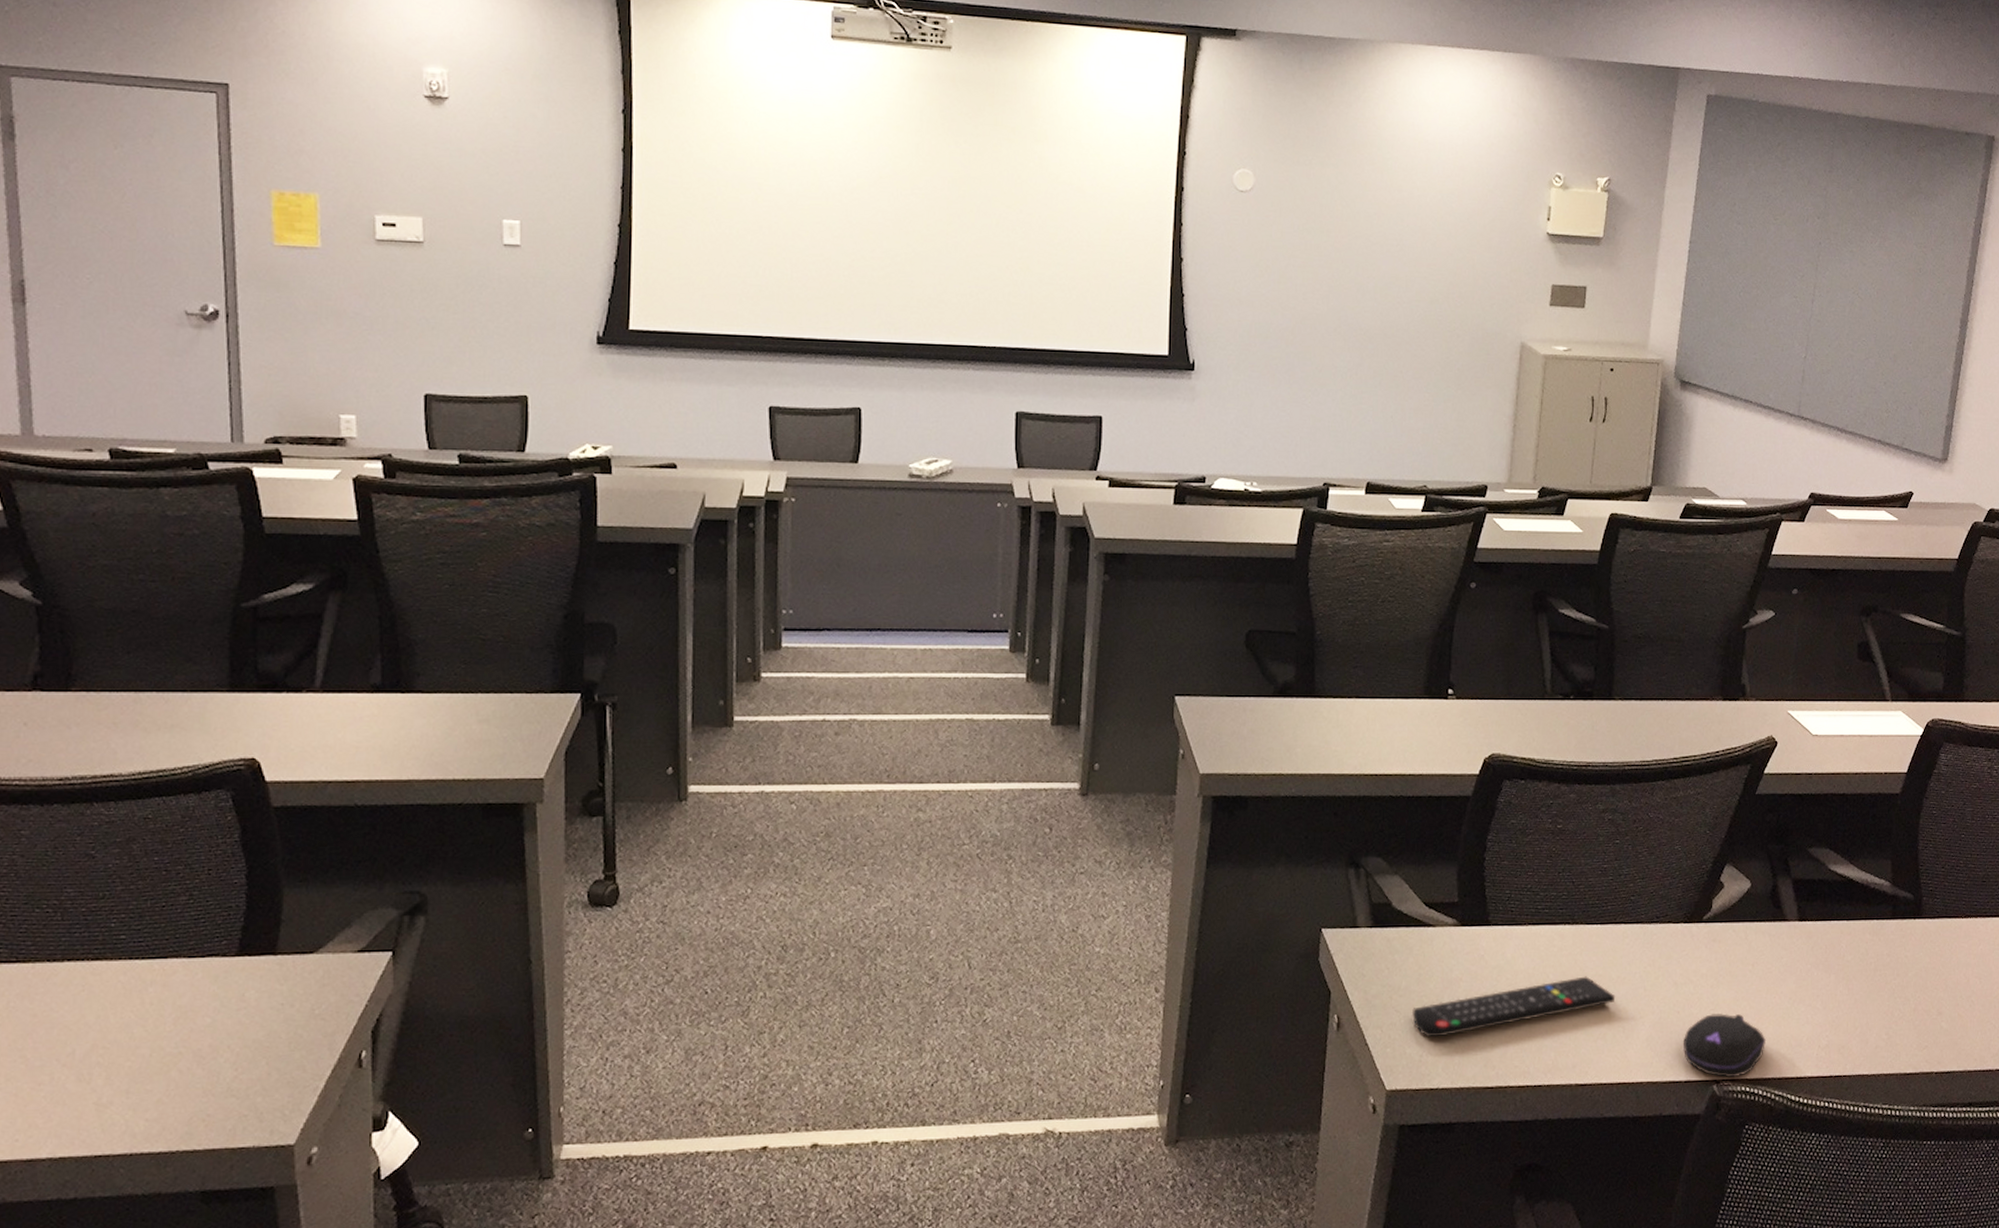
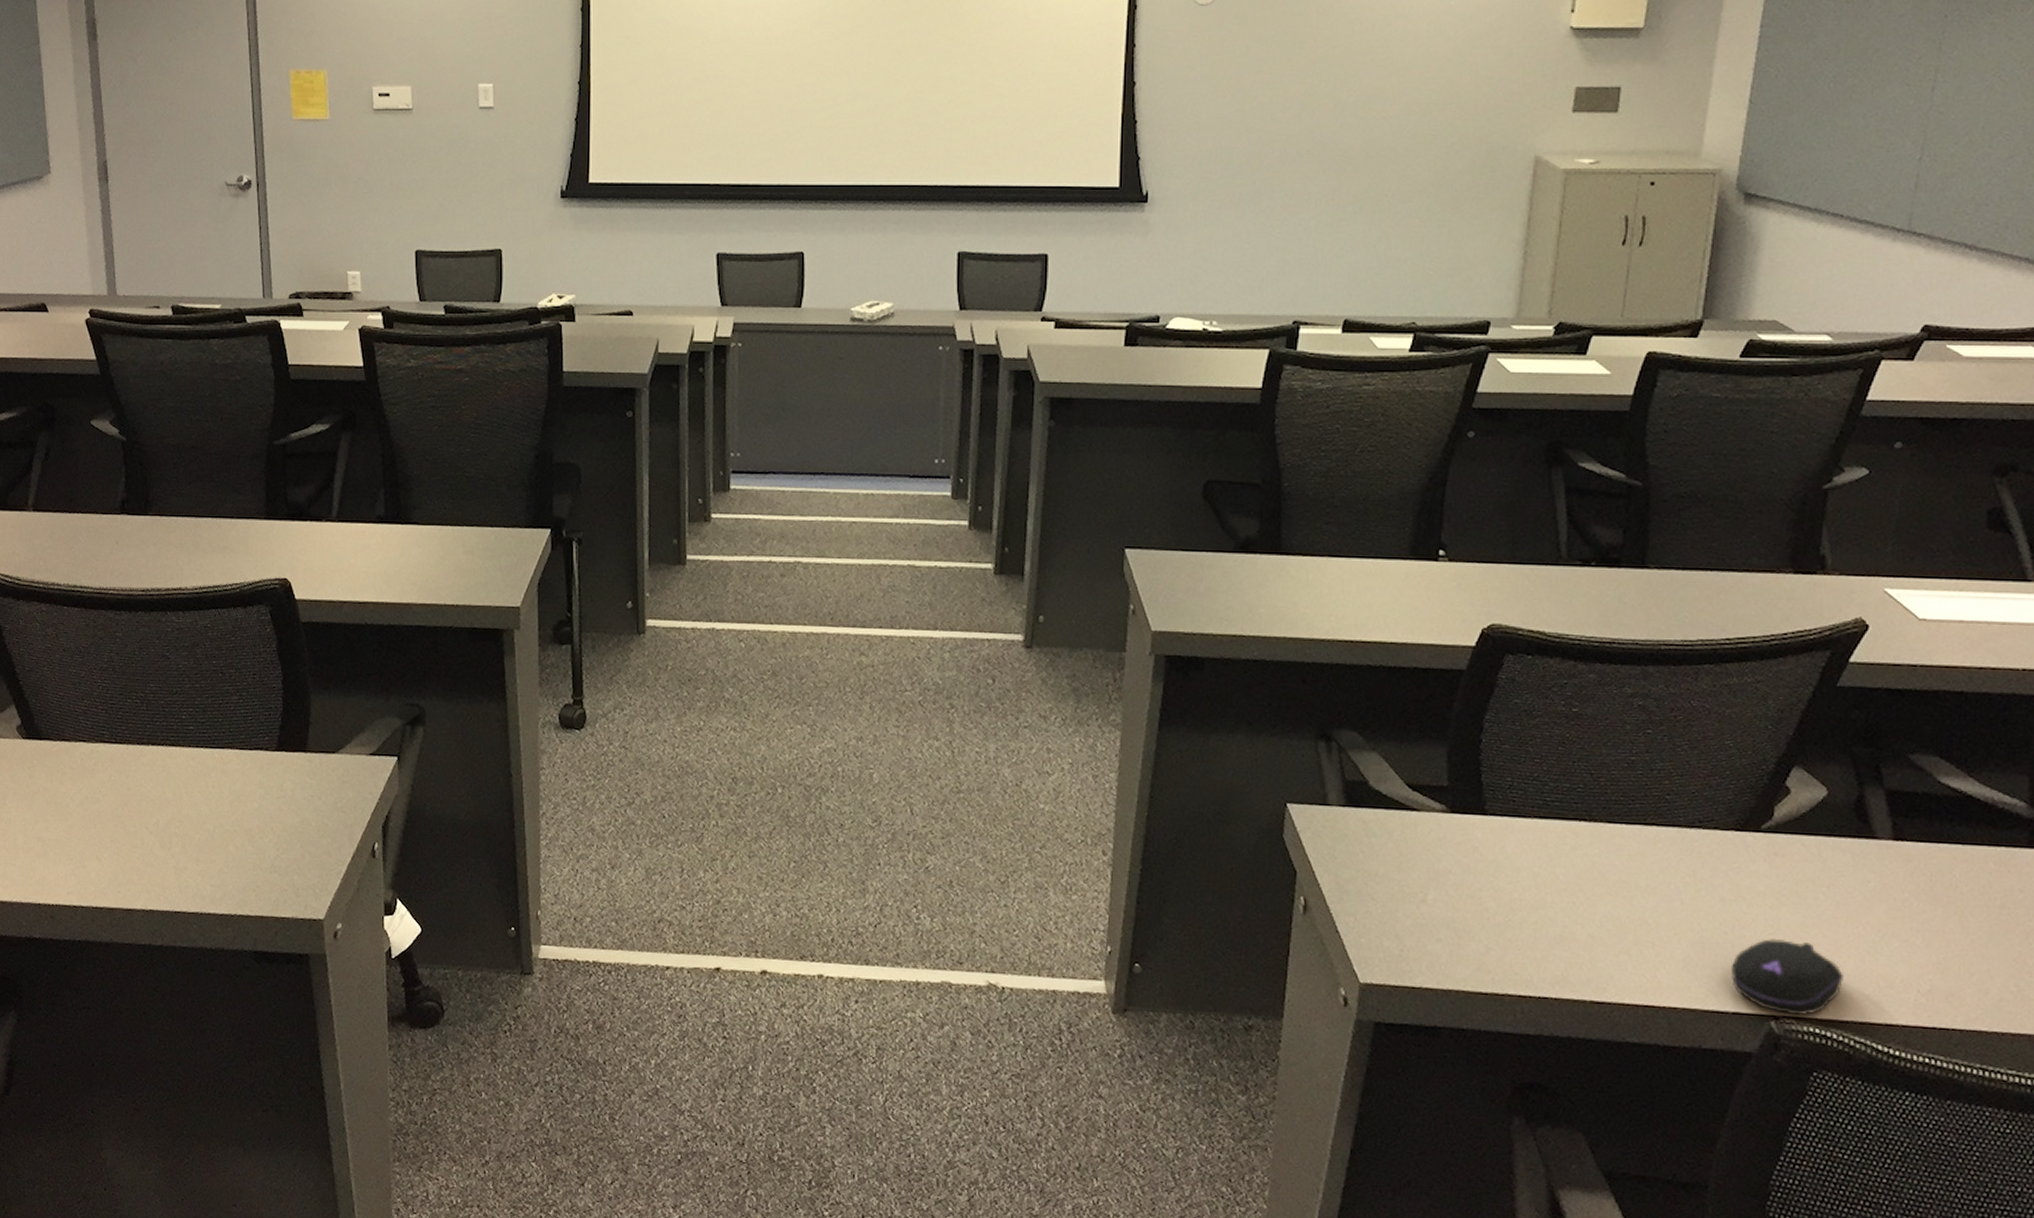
remote control: present [1411,976,1616,1038] -> none [1390,881,1644,933]

